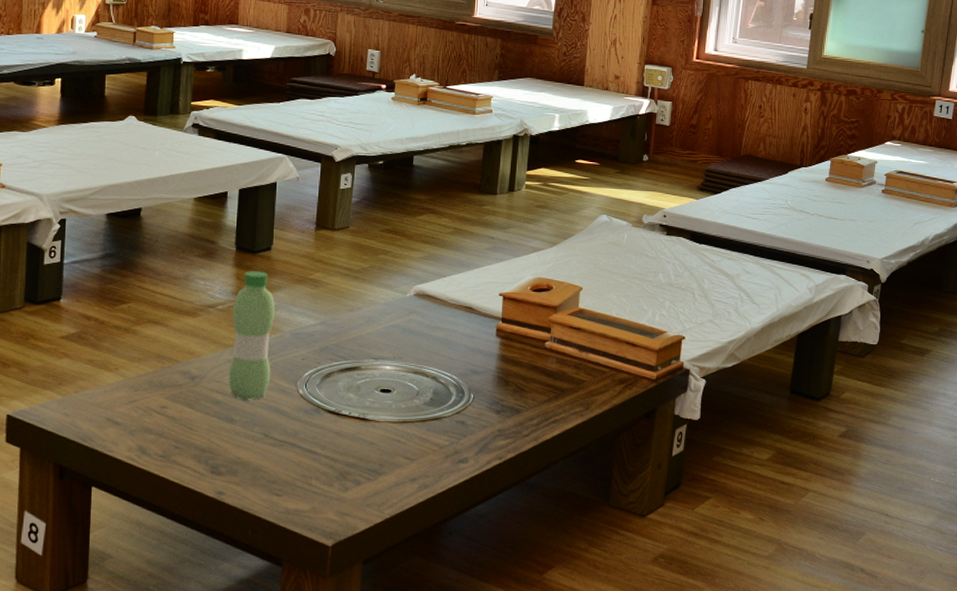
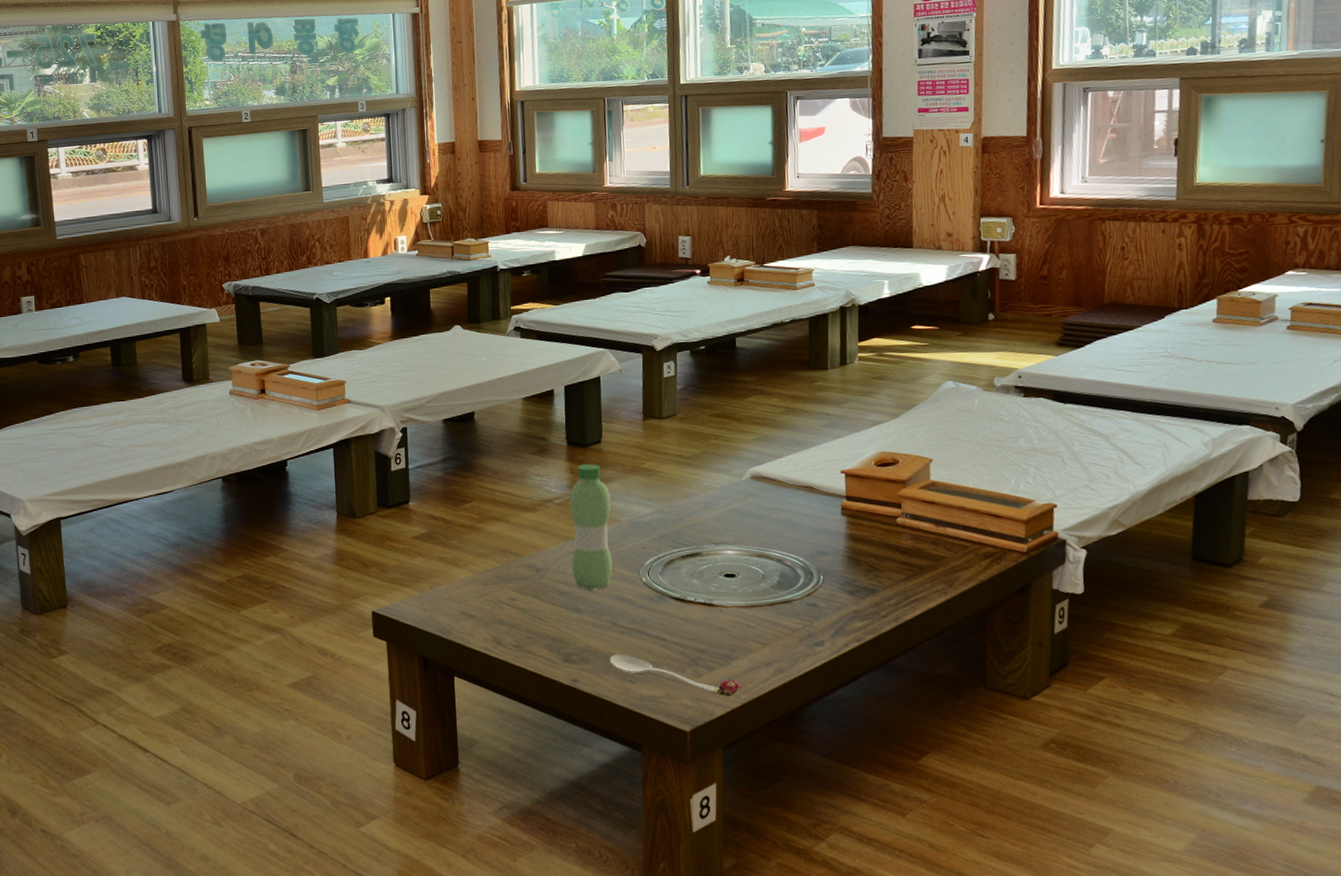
spoon: none [258,466,386,513] -> present [610,654,742,698]

